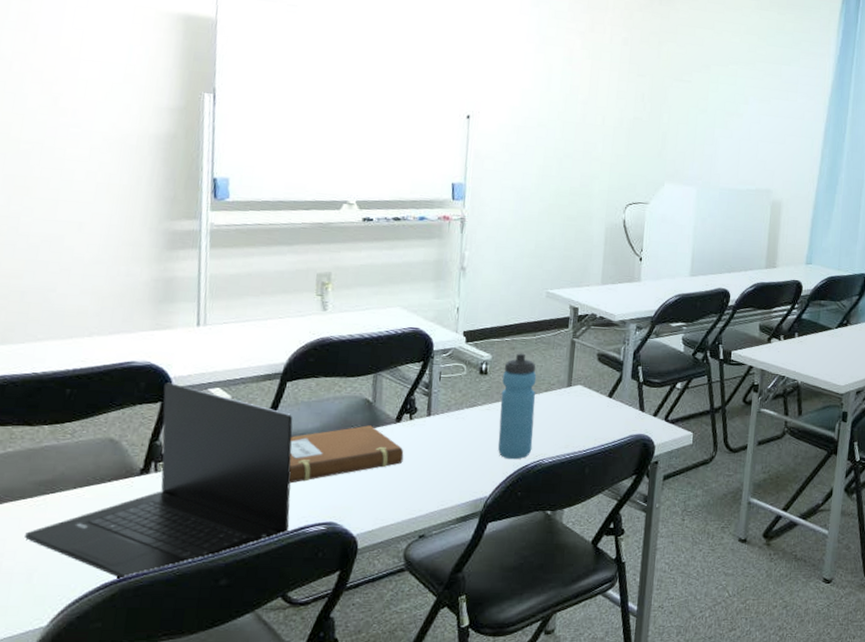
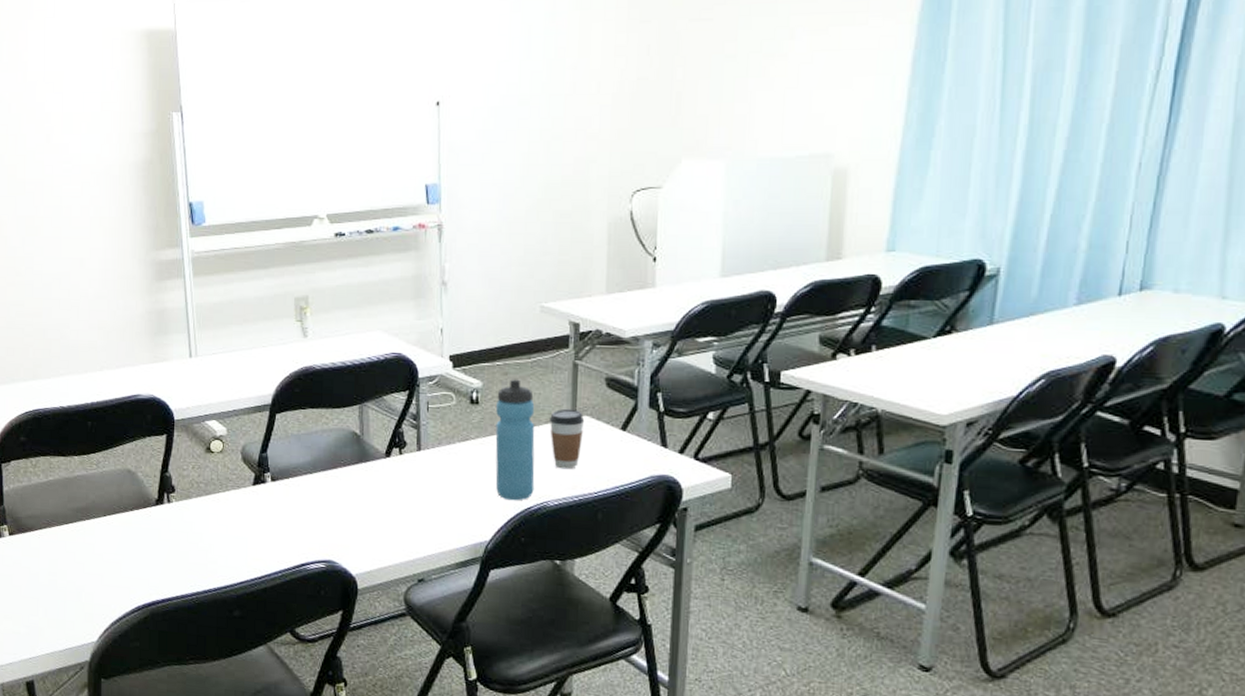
laptop: present [25,382,293,580] -> none [71,415,291,604]
notebook: present [288,425,404,484] -> none [284,460,396,519]
coffee cup: none [548,379,579,431] -> present [549,408,585,470]

